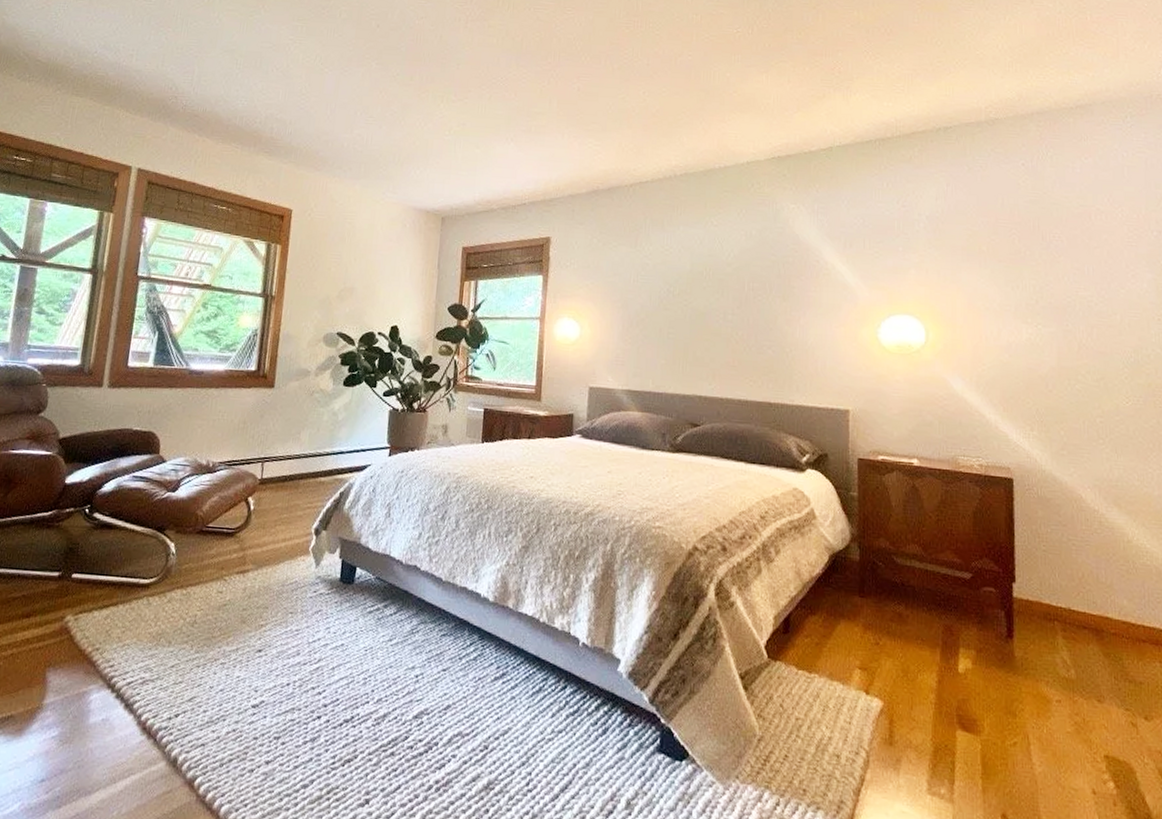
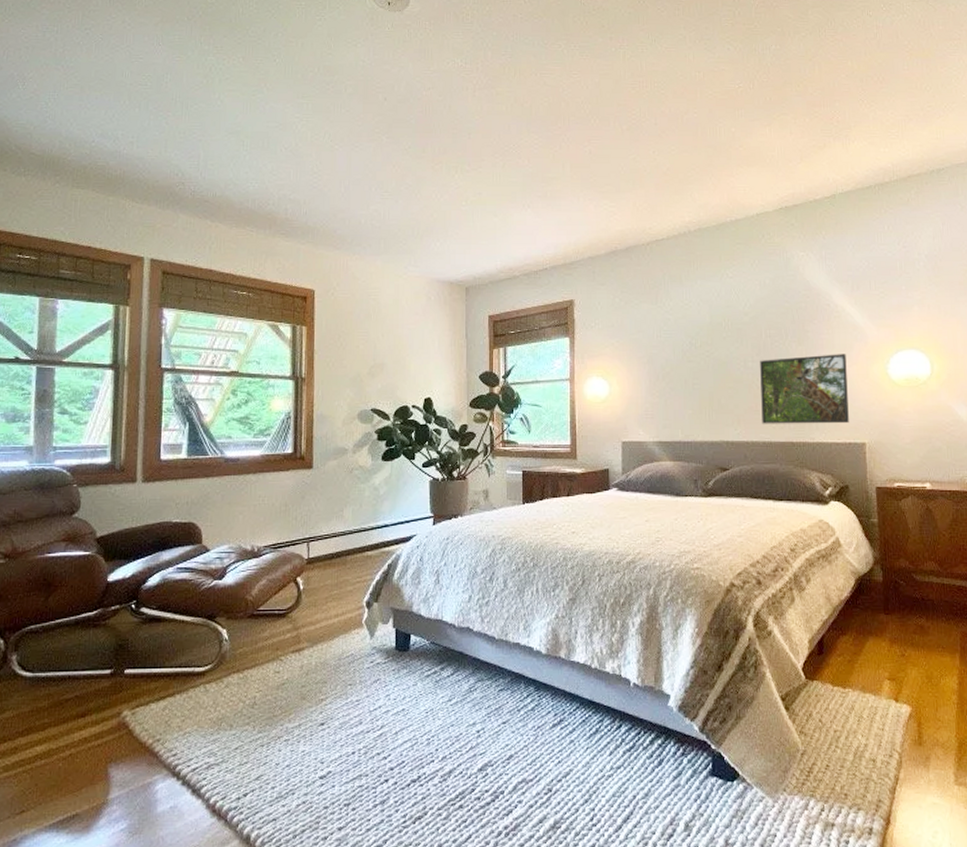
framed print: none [738,313,834,388] -> present [760,354,849,424]

